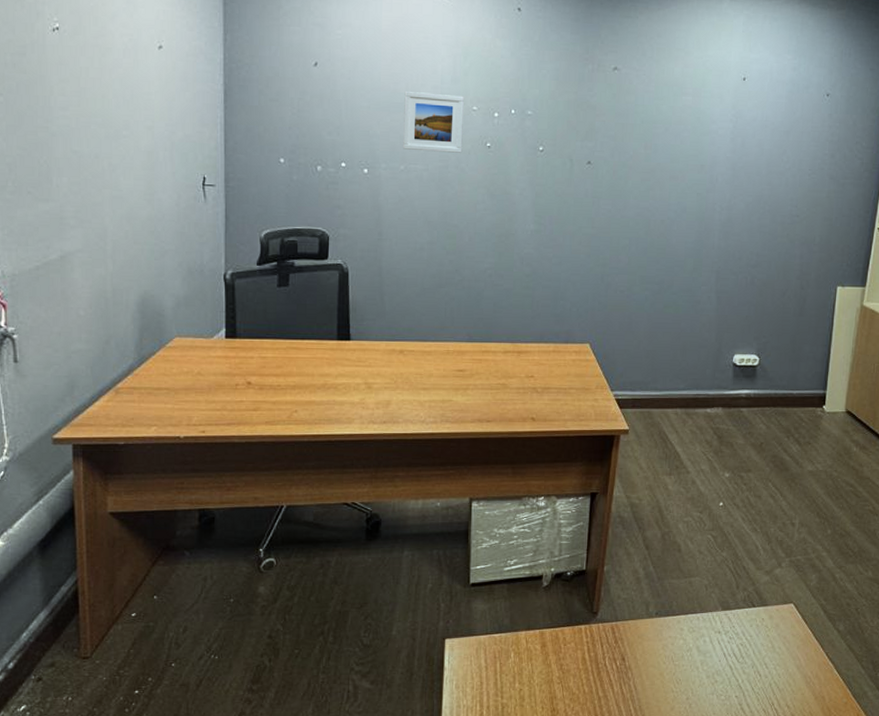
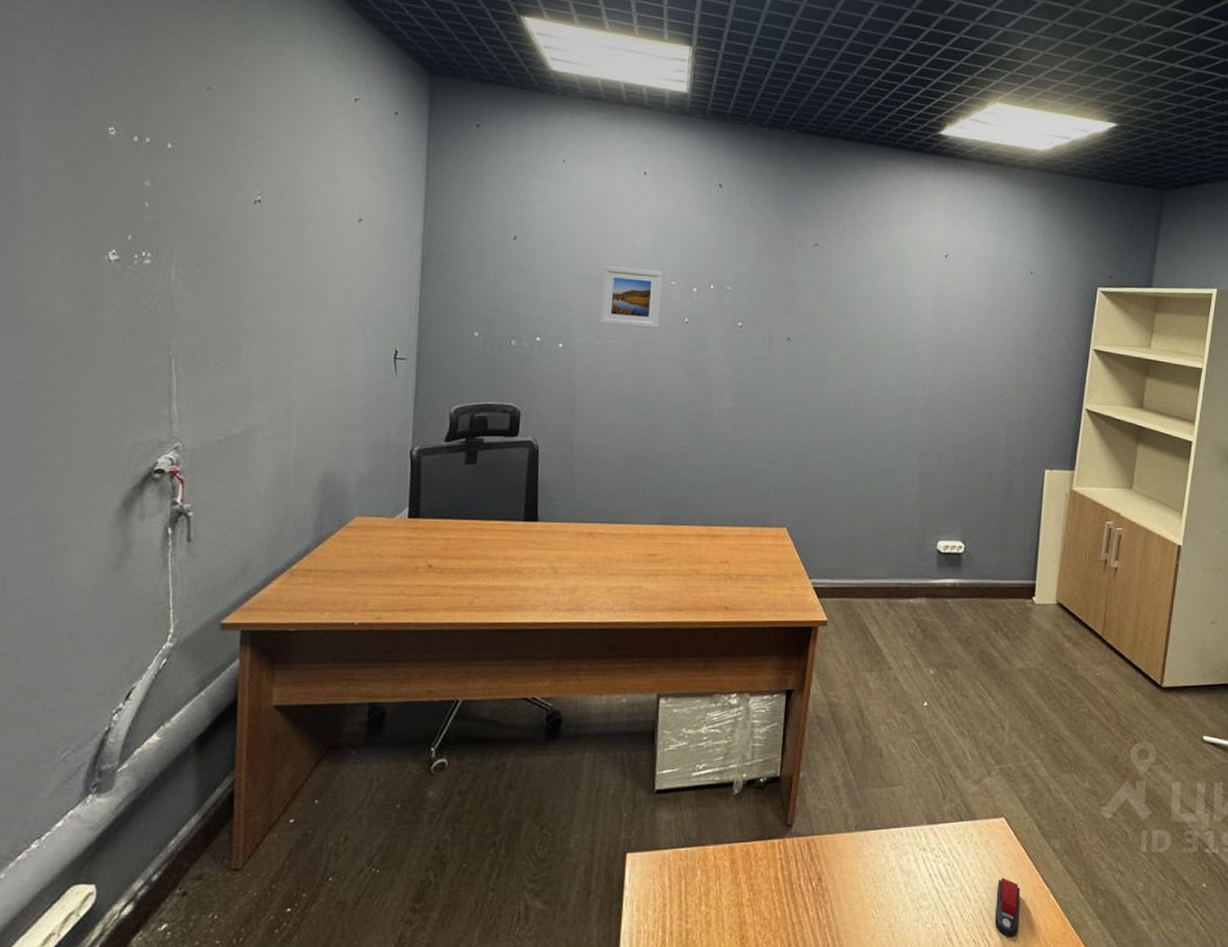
stapler: none [782,656,807,707] -> present [994,878,1021,937]

